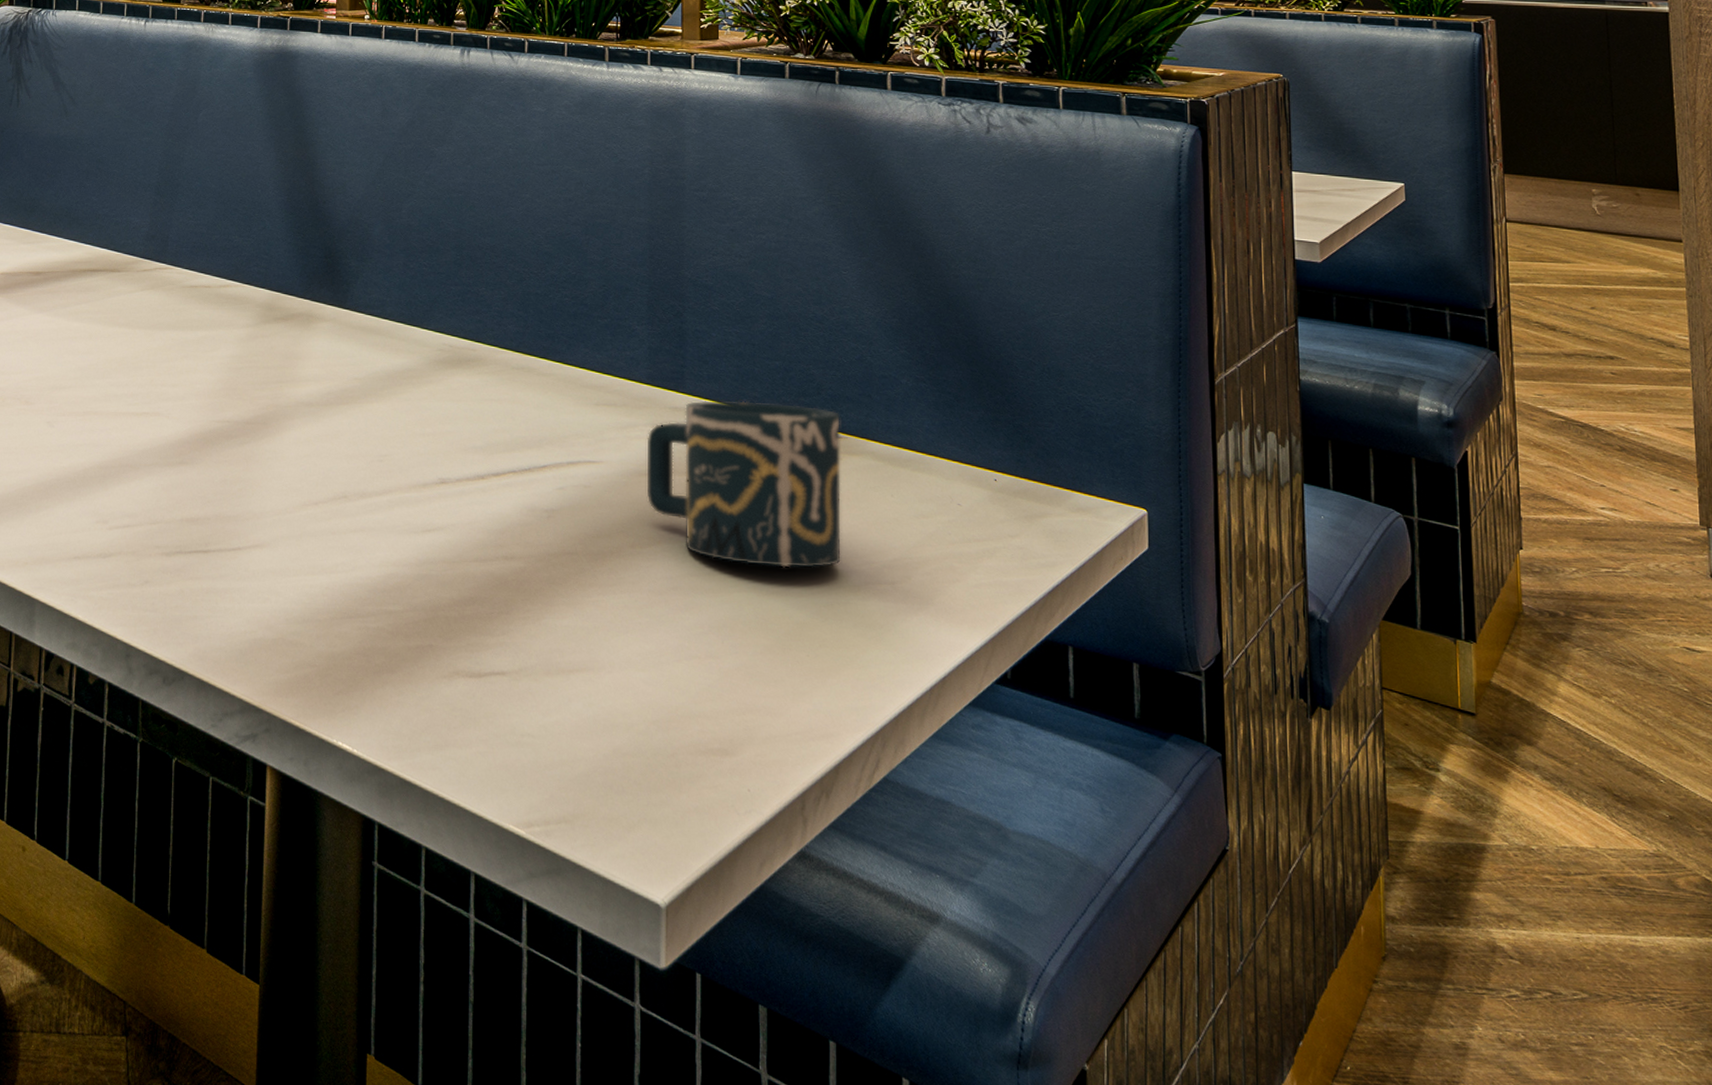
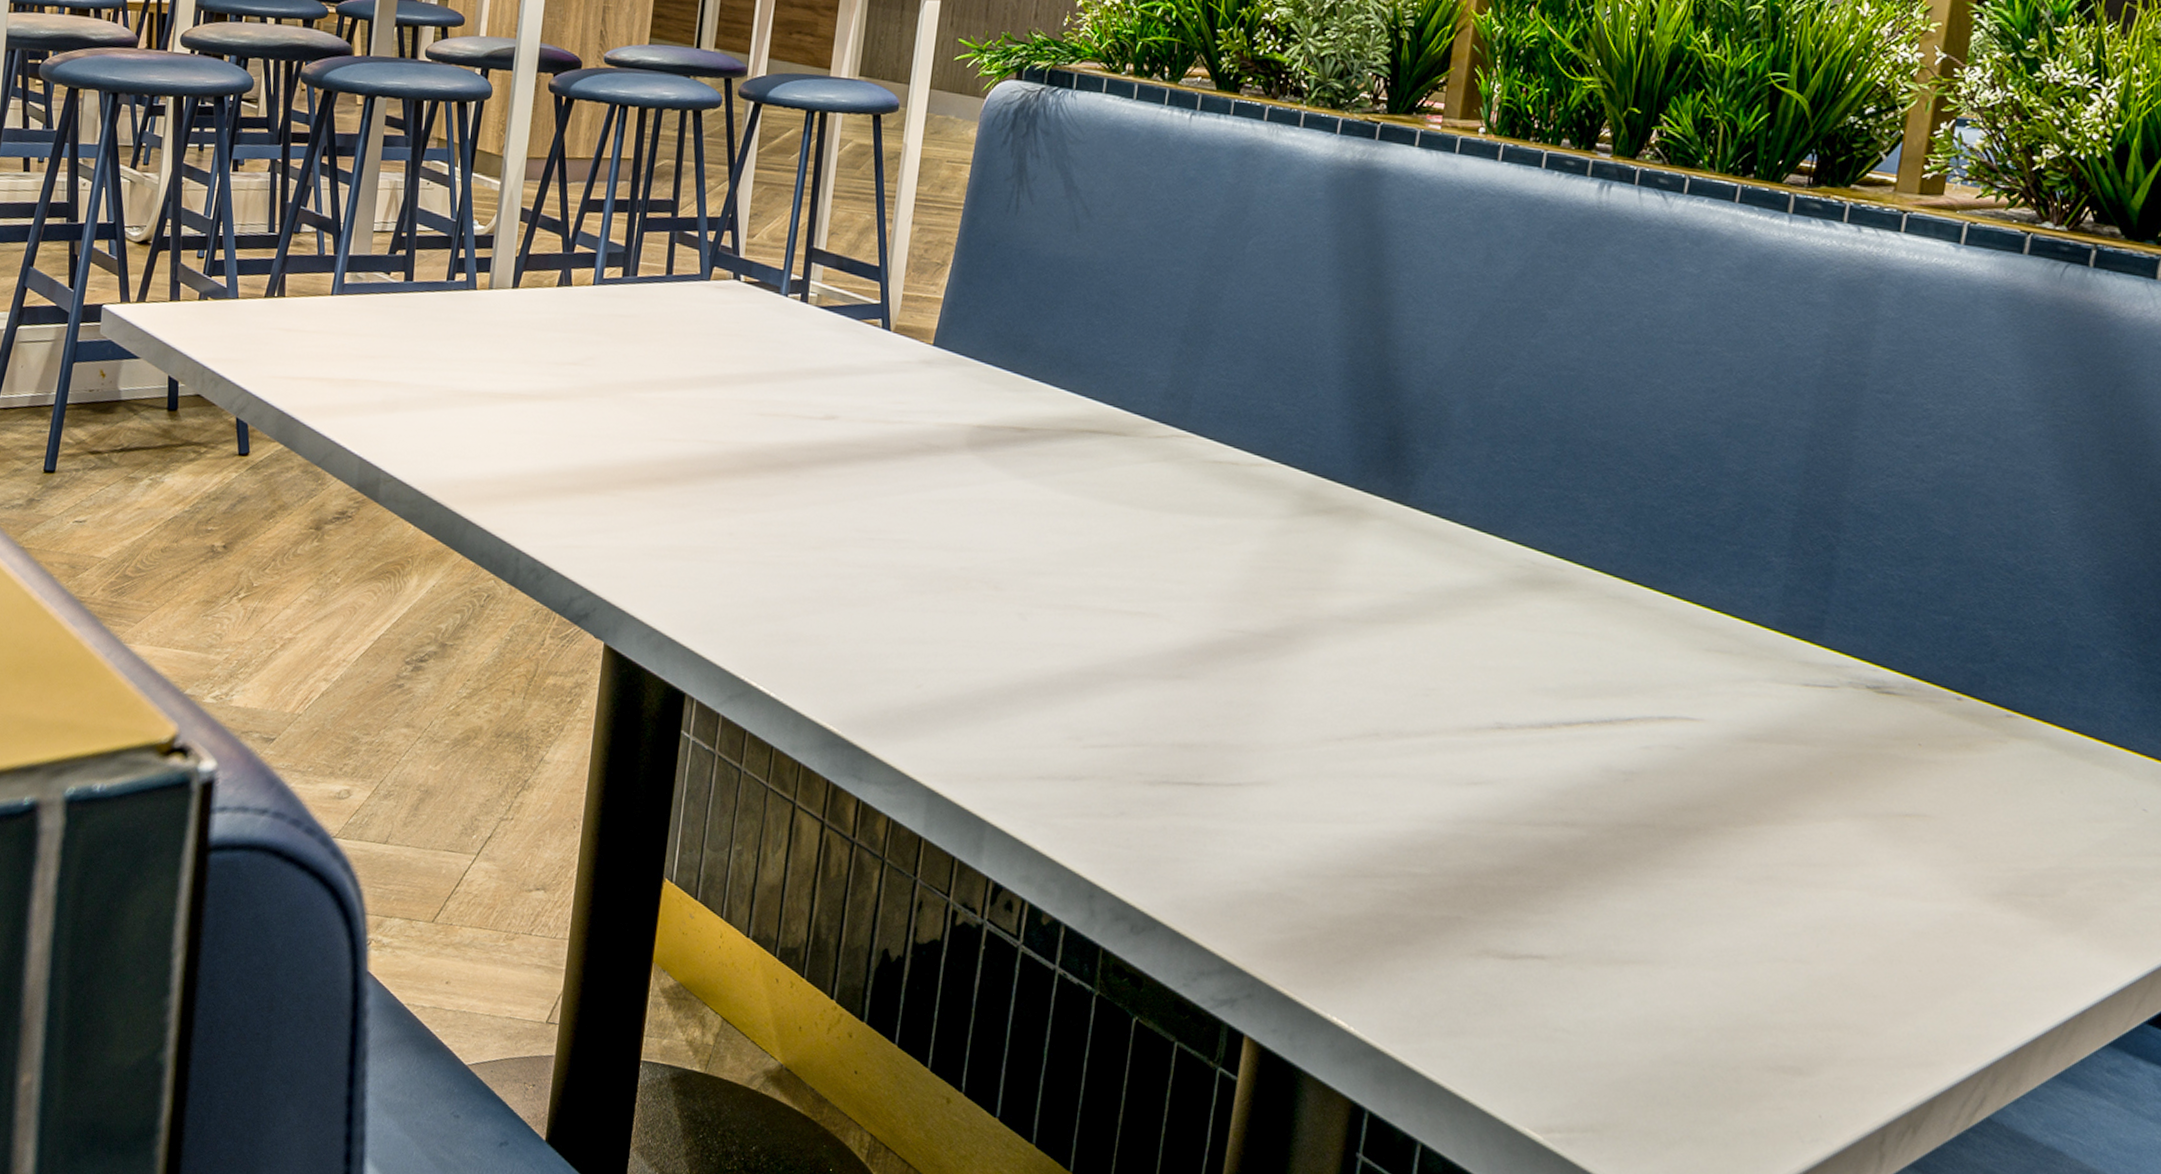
cup: present [647,401,841,568] -> none [1752,656,2015,870]

